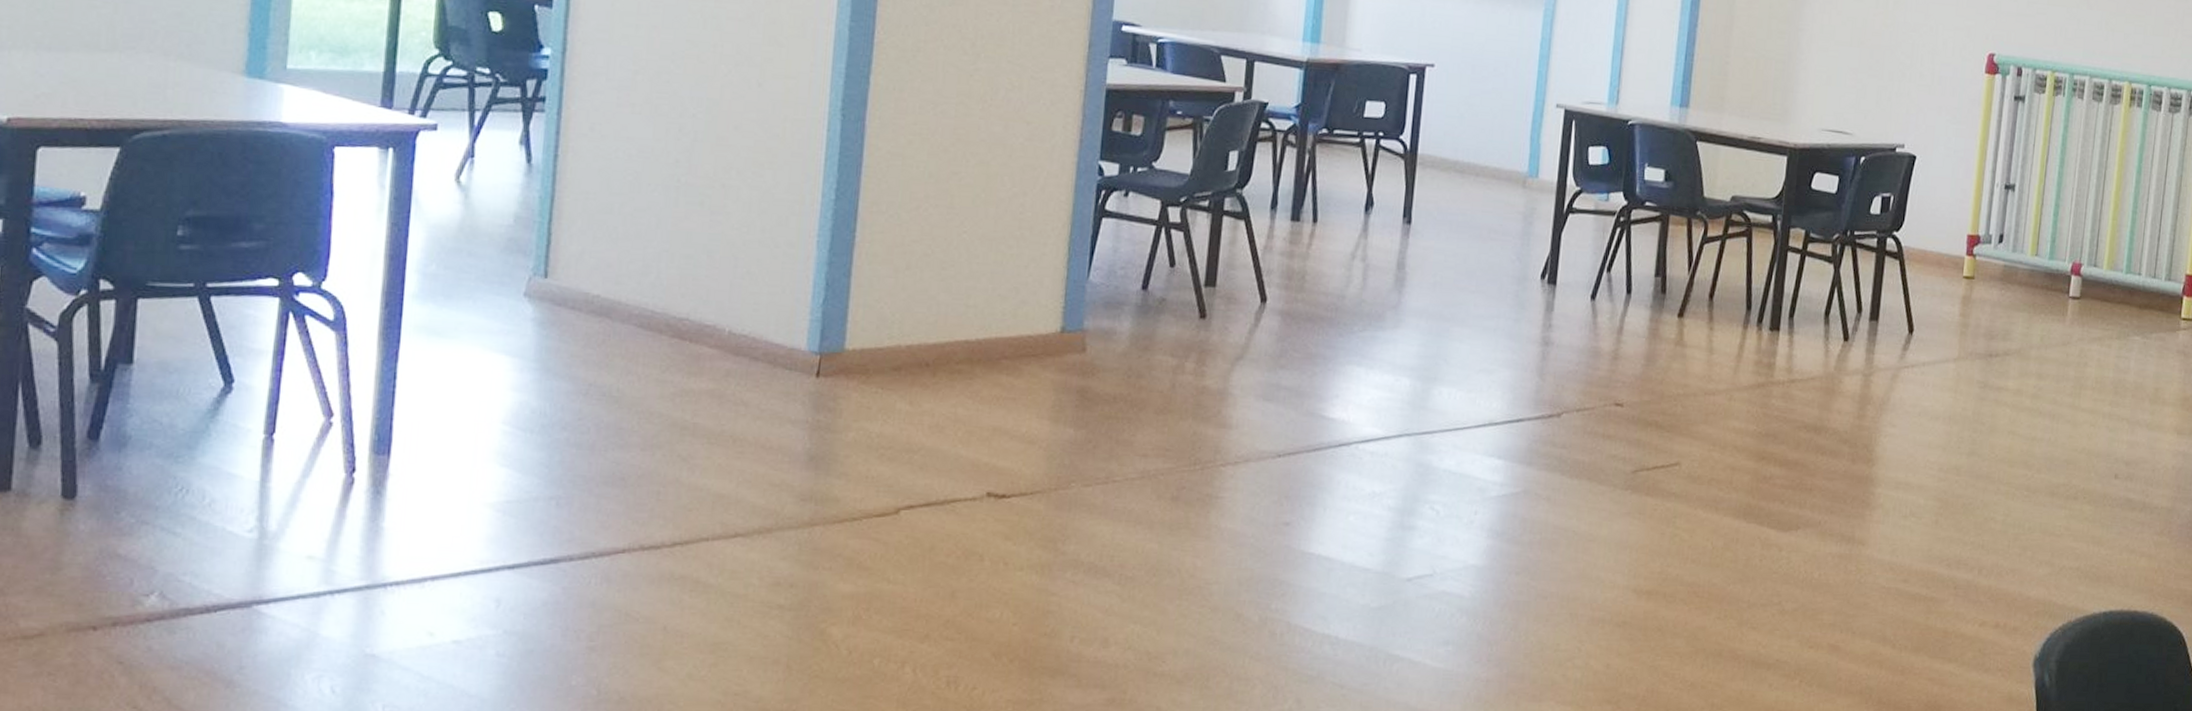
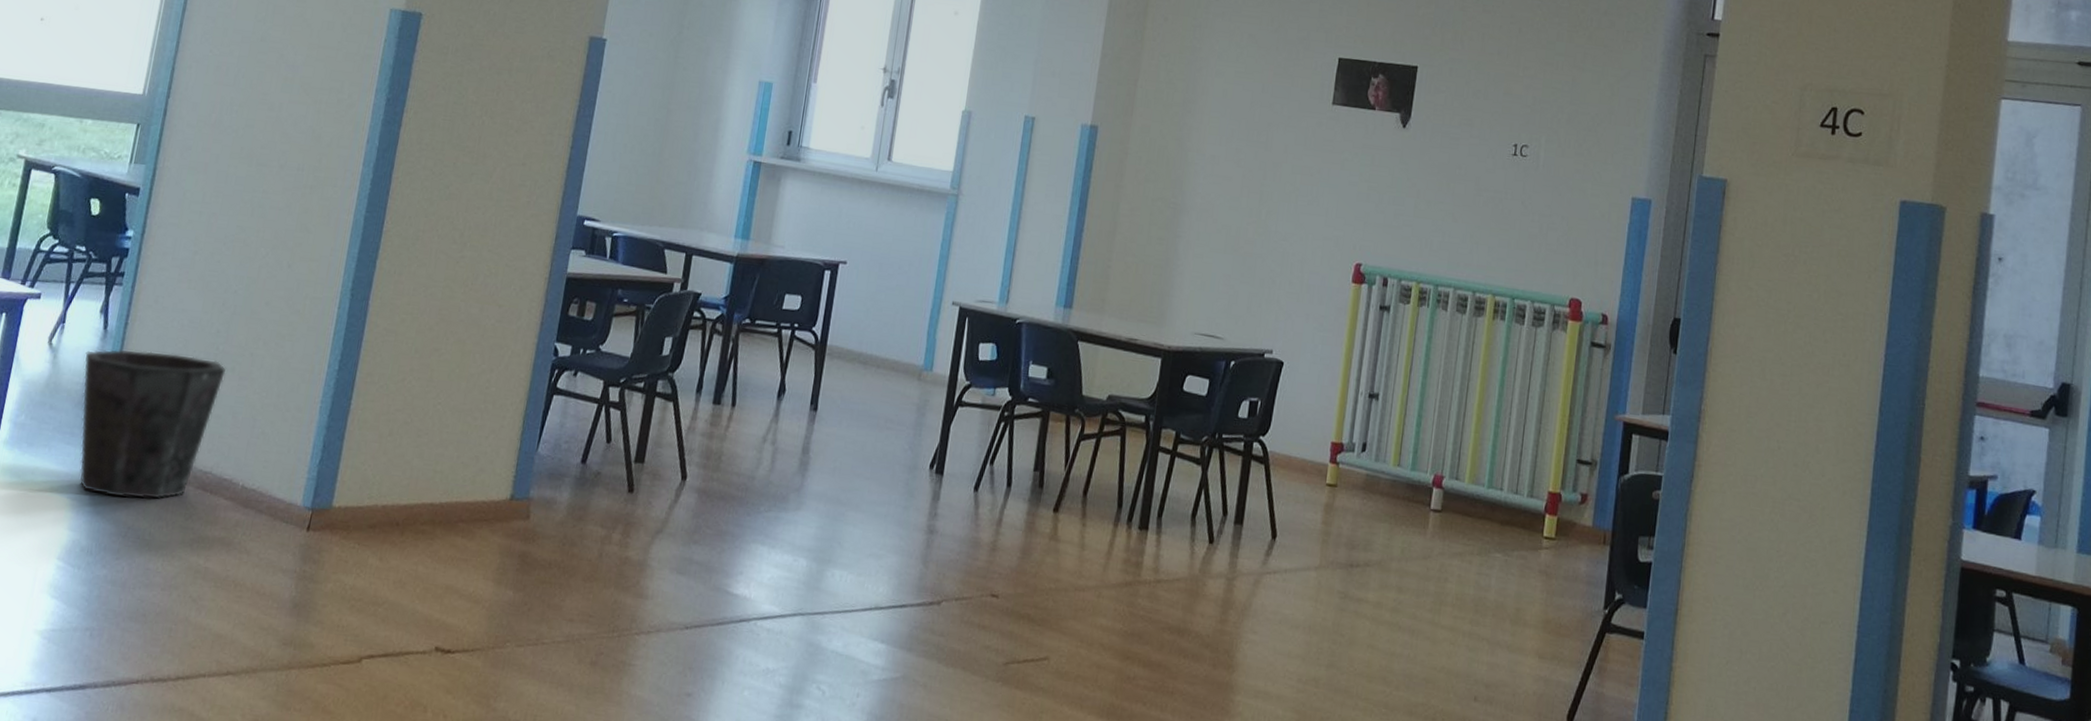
waste bin: none [506,185,693,352] -> present [79,349,226,499]

